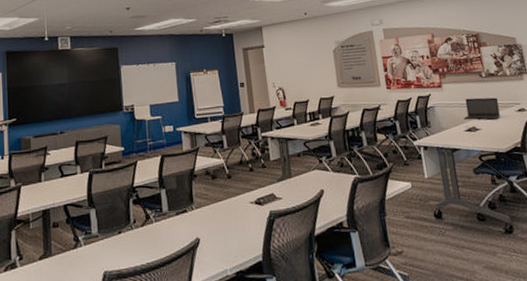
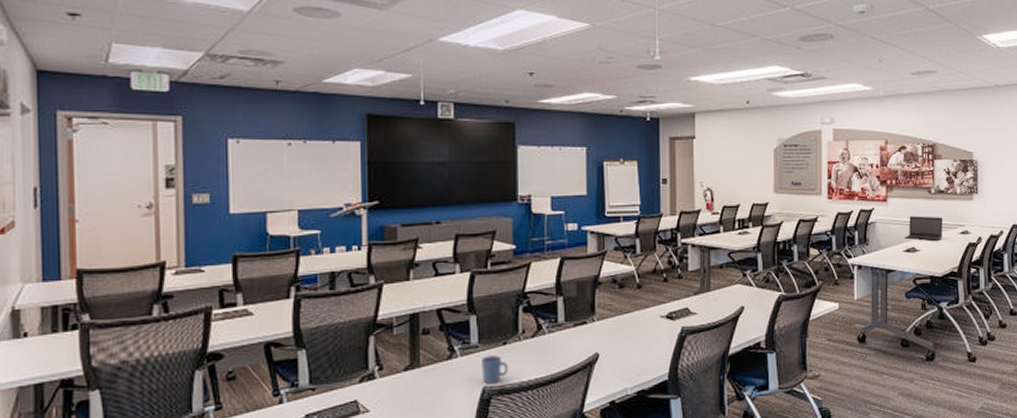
mug: none [101,243,125,269] -> present [482,355,509,384]

